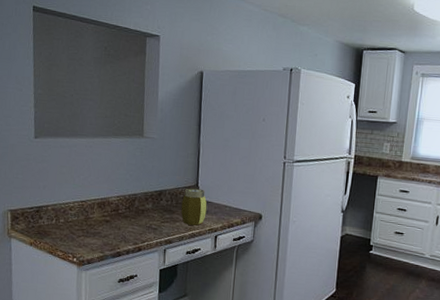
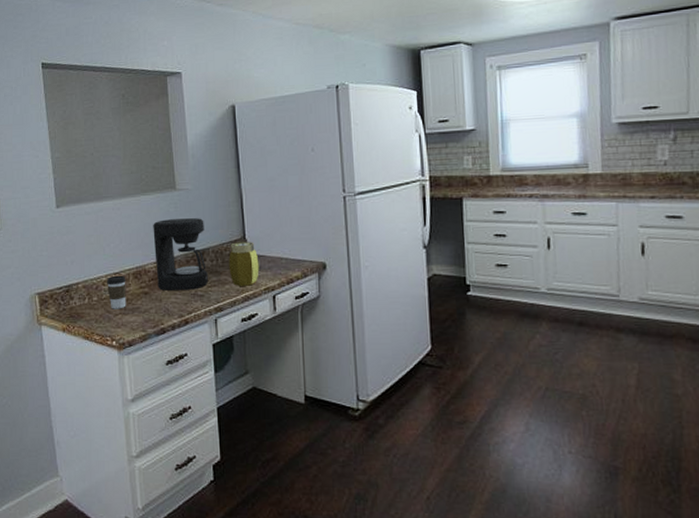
coffee cup: none [73,203,91,232] -> present [106,275,126,309]
coffee maker: none [118,161,165,223] -> present [153,218,208,291]

